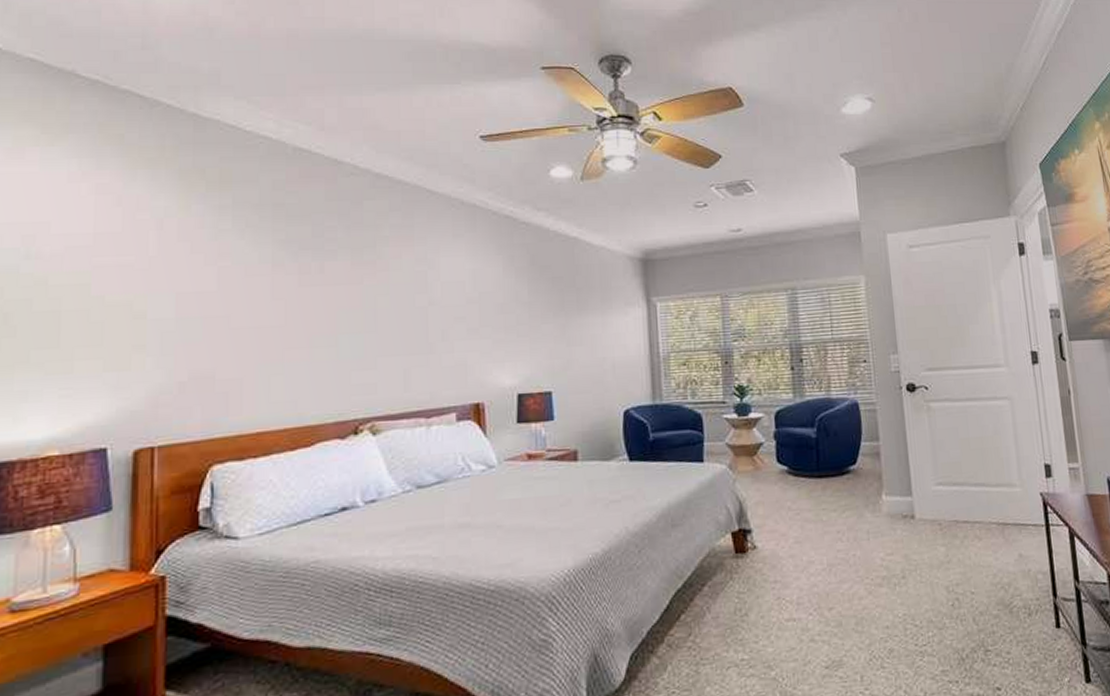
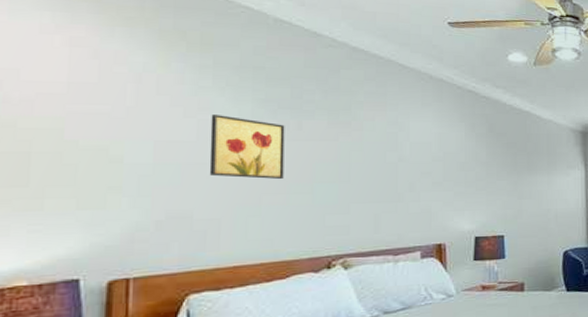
wall art: none [230,260,306,332] -> present [209,115,285,179]

